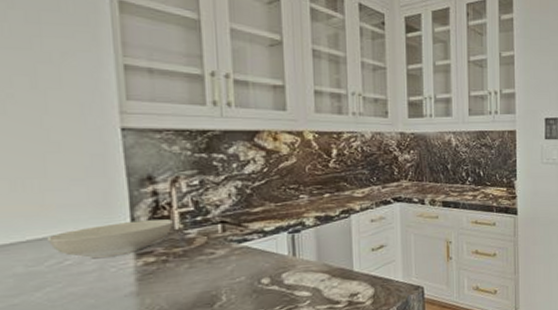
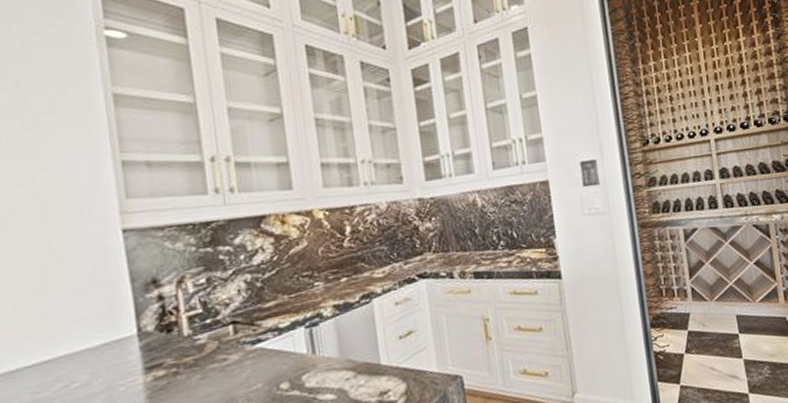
bowl: present [46,219,175,259] -> none [52,325,183,379]

